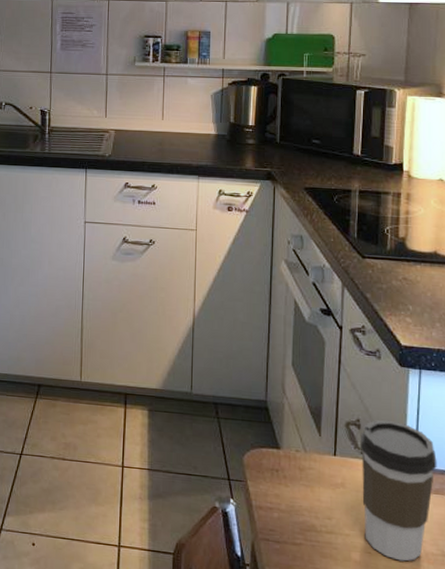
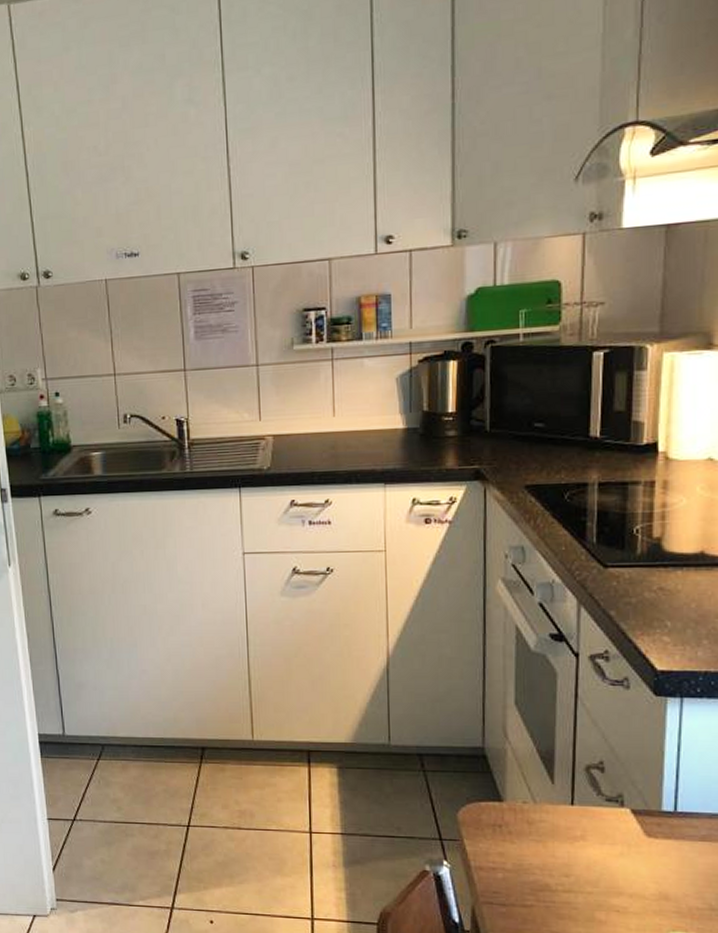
coffee cup: present [360,419,437,562] -> none [604,760,703,919]

